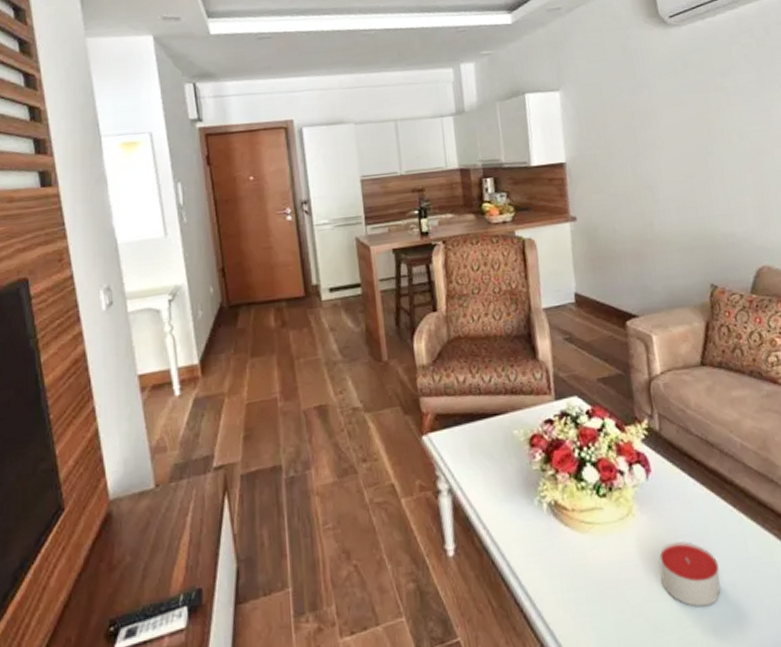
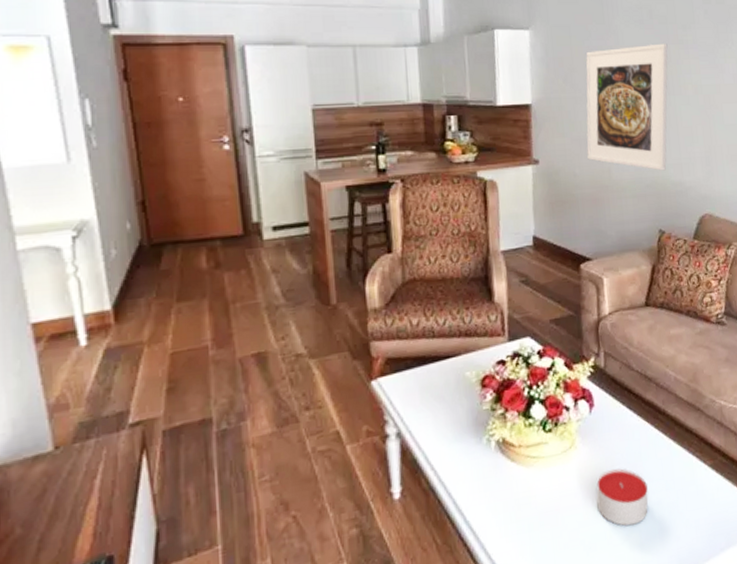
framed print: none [619,92,714,223] -> present [586,43,668,171]

